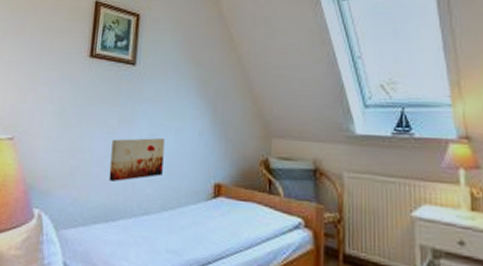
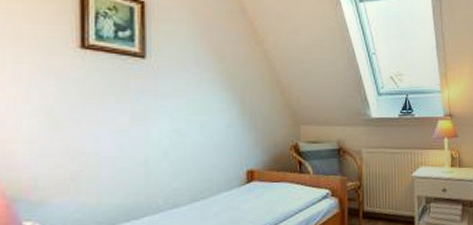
wall art: present [108,138,165,183] -> none [125,133,190,182]

